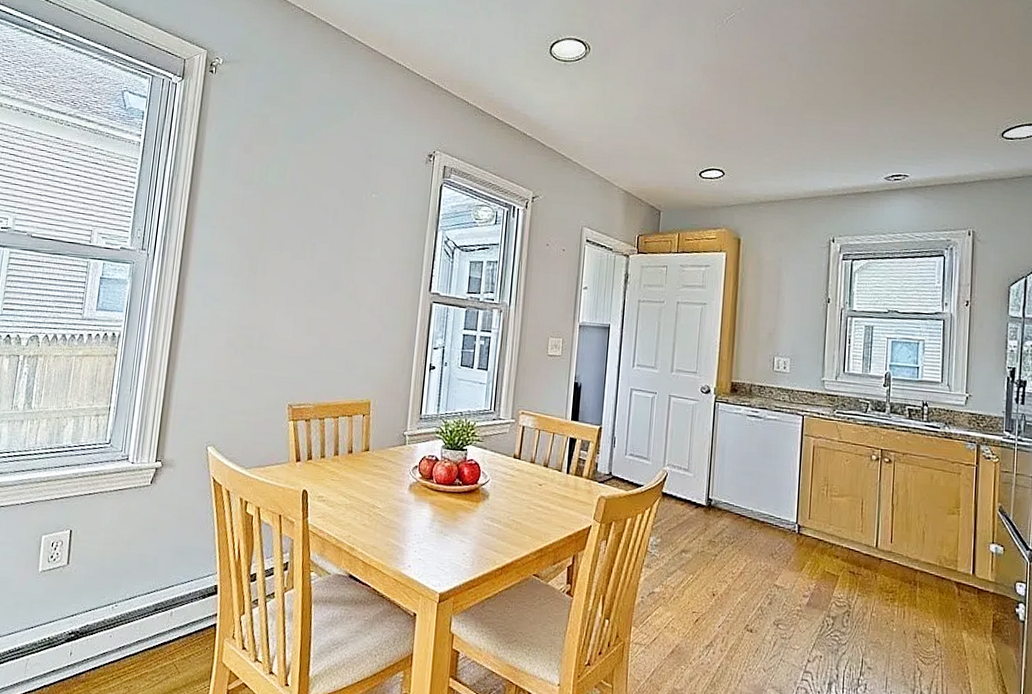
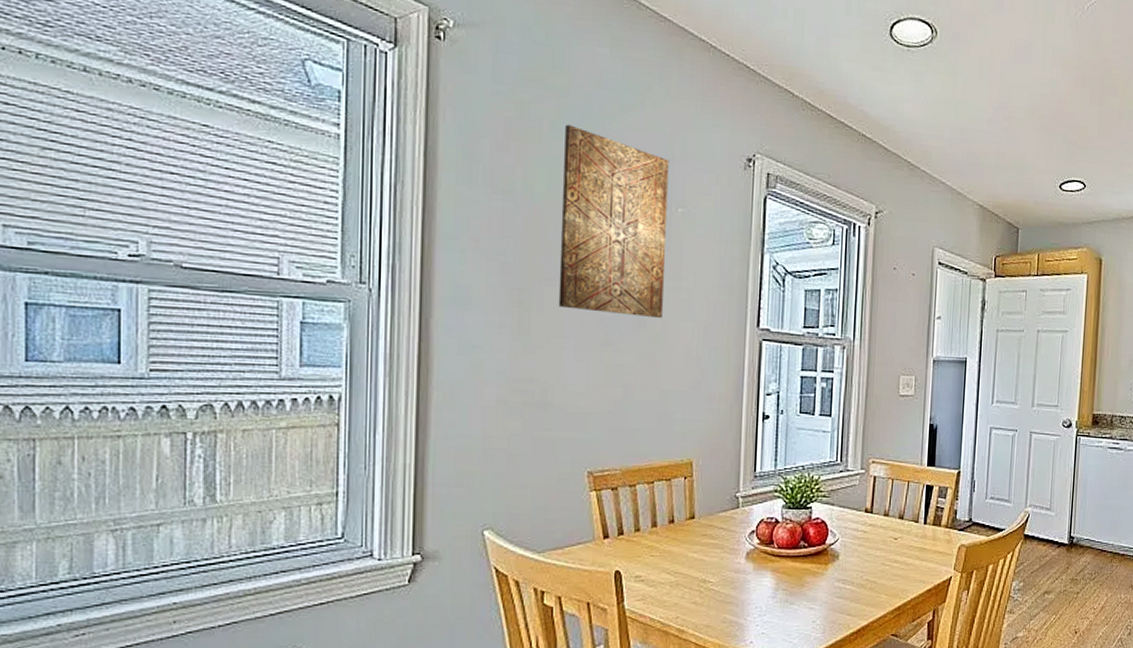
wall art: none [277,131,368,282] -> present [558,124,670,319]

